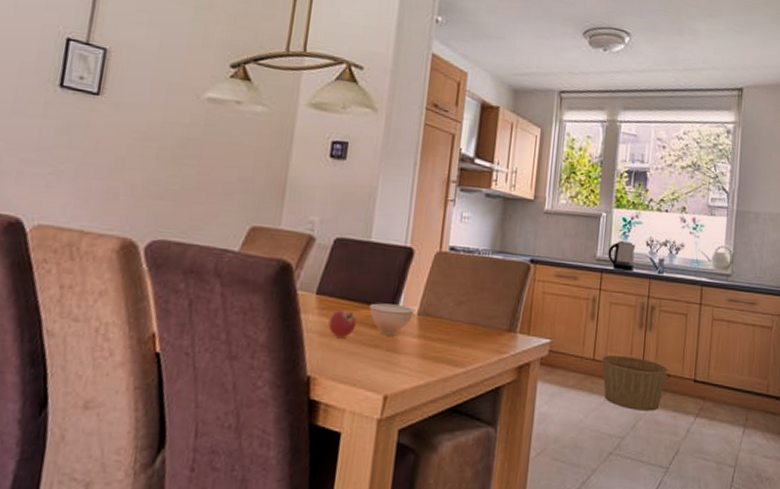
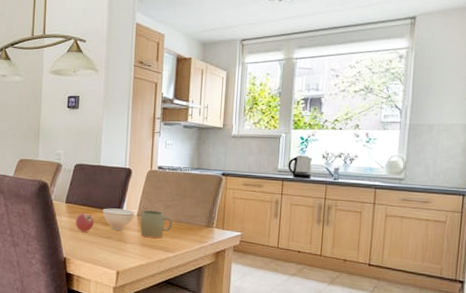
mug: none [420,307,465,348] -> present [139,210,172,239]
basket: present [601,355,668,411] -> none [284,244,344,287]

